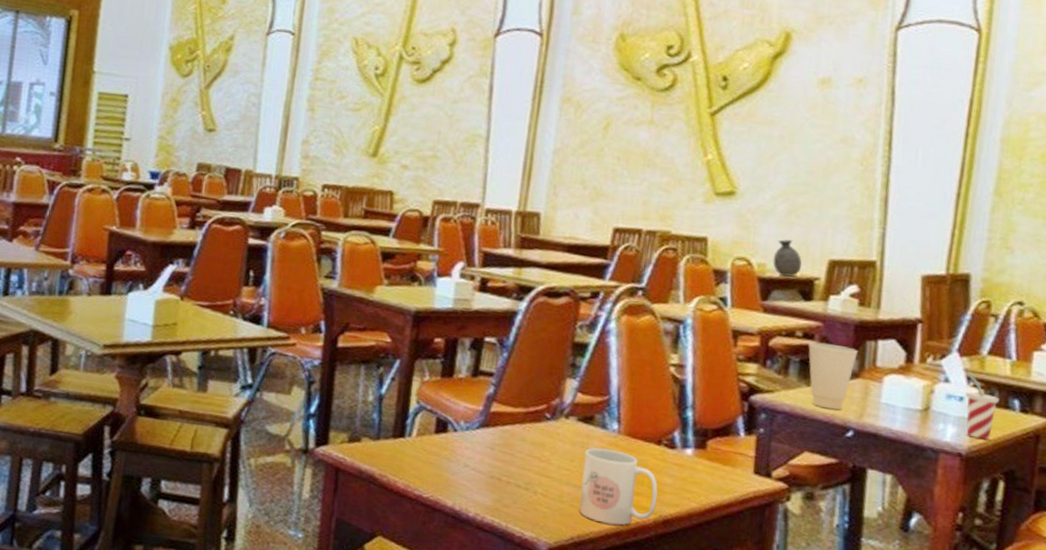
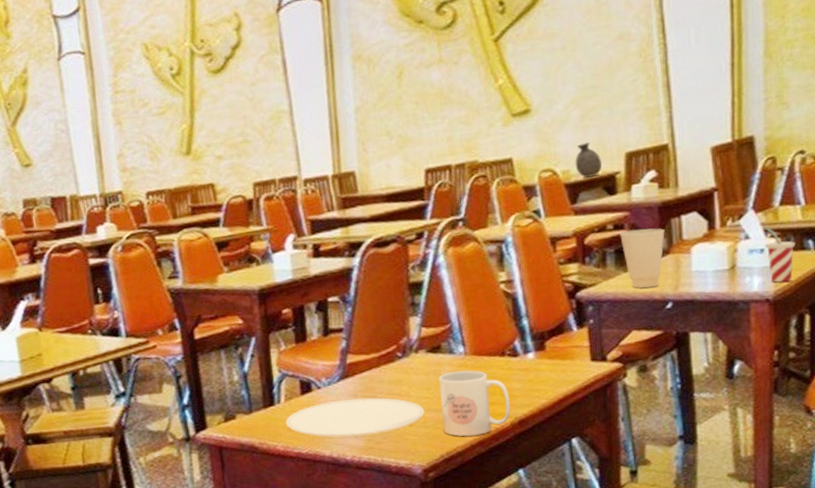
plate: none [412,447,563,498] -> present [285,398,425,438]

